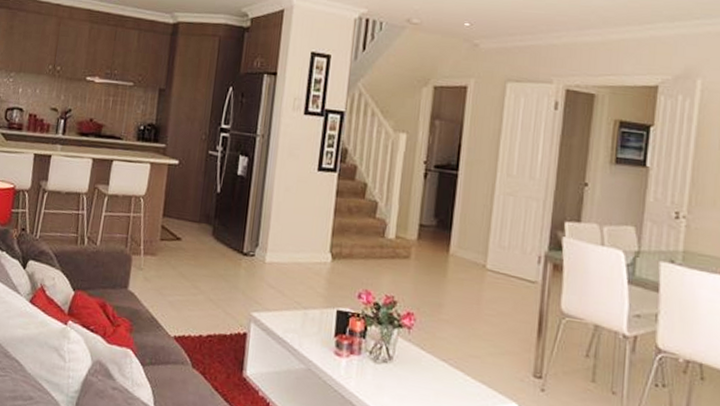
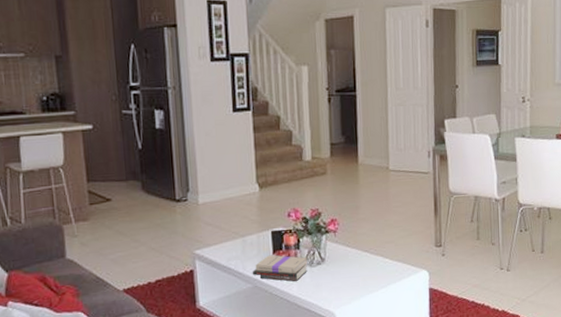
books: none [308,337,373,377] -> present [252,255,308,282]

